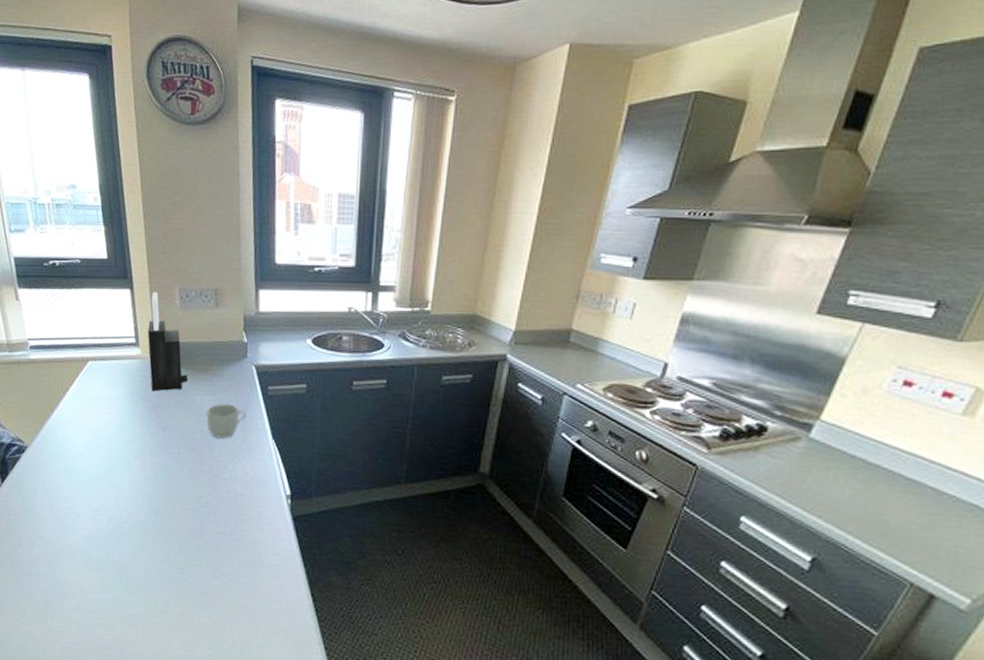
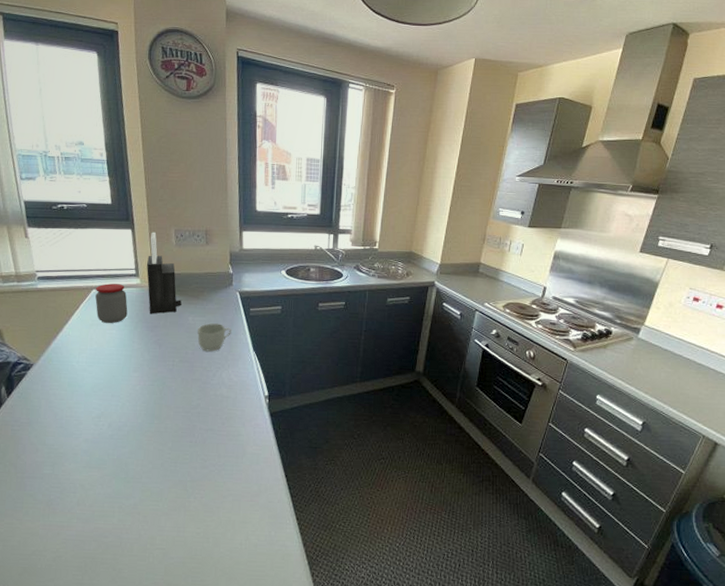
jar: none [91,354,127,402] -> present [95,283,128,324]

